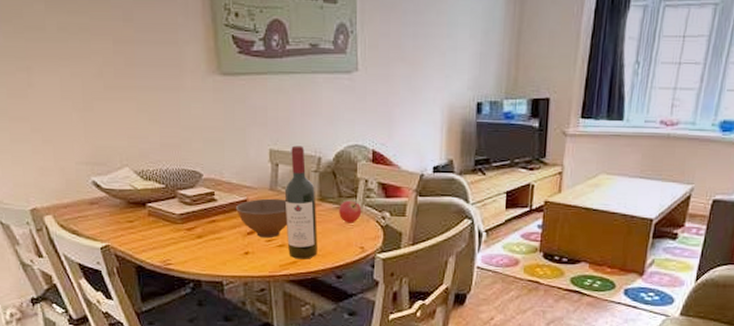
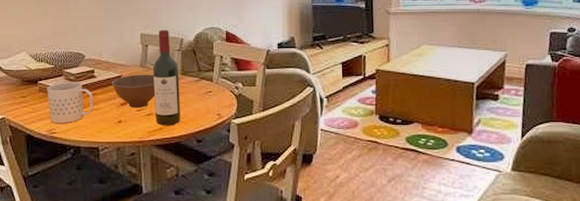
mug: none [158,204,215,253] -> present [47,81,94,123]
fruit: present [339,200,362,223] -> none [199,74,218,93]

